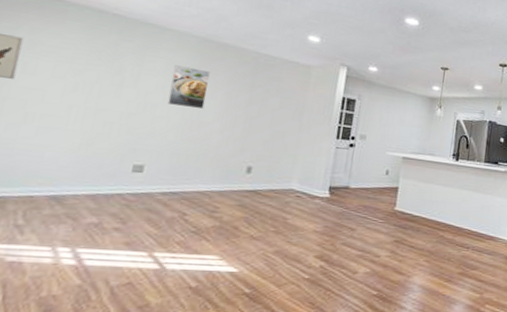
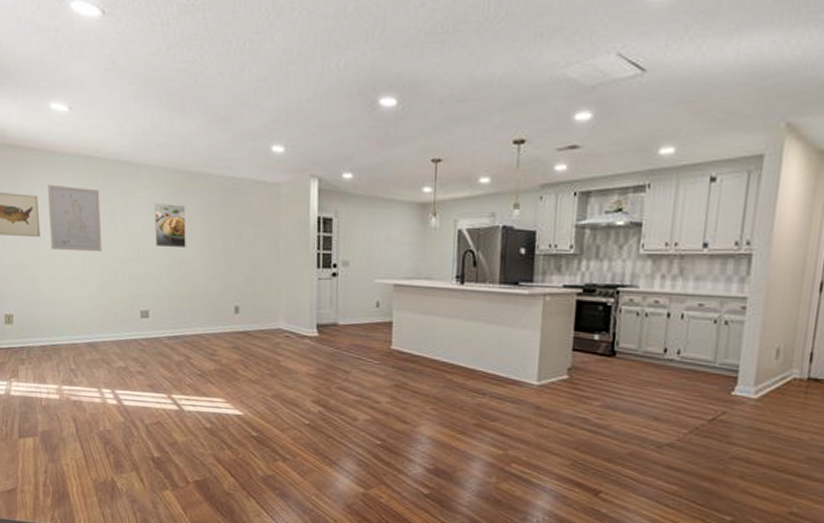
wall art: none [26,28,110,103] -> present [47,184,102,252]

